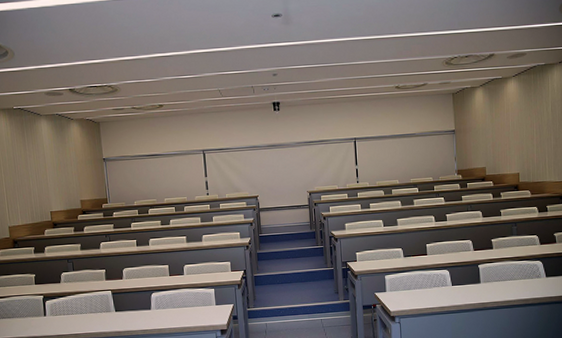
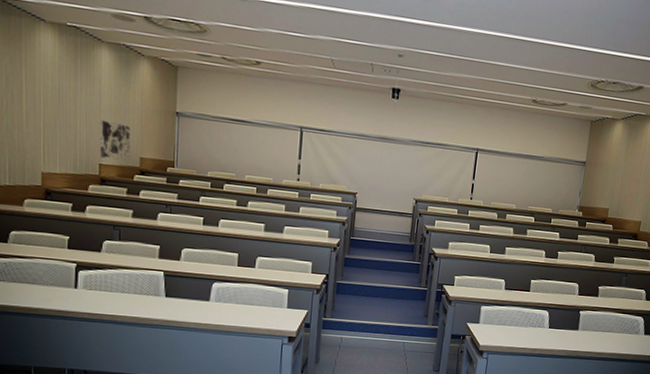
map: none [47,176,74,207] -> present [99,120,131,161]

